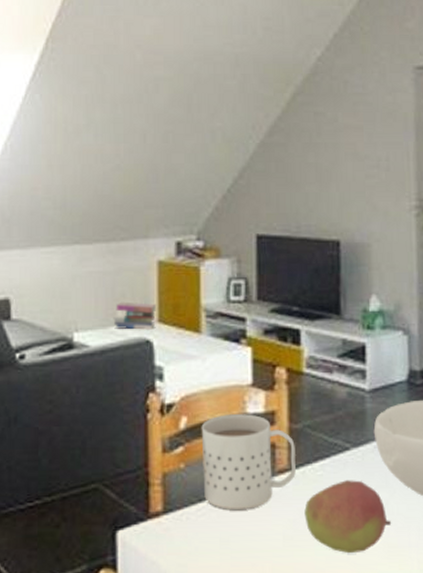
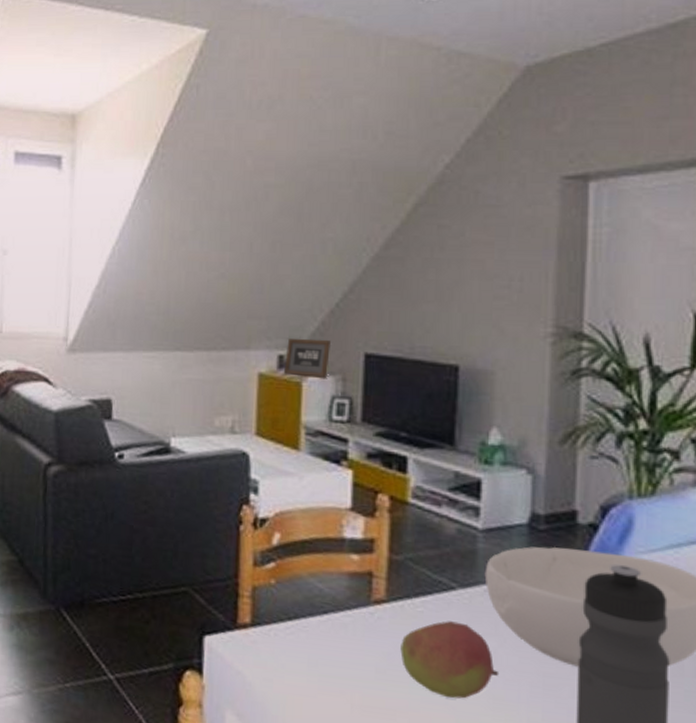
books: present [113,301,157,330] -> none [210,411,255,442]
picture frame: none [182,224,224,261] -> present [284,338,330,378]
mug: present [201,414,296,511] -> none [293,536,394,635]

